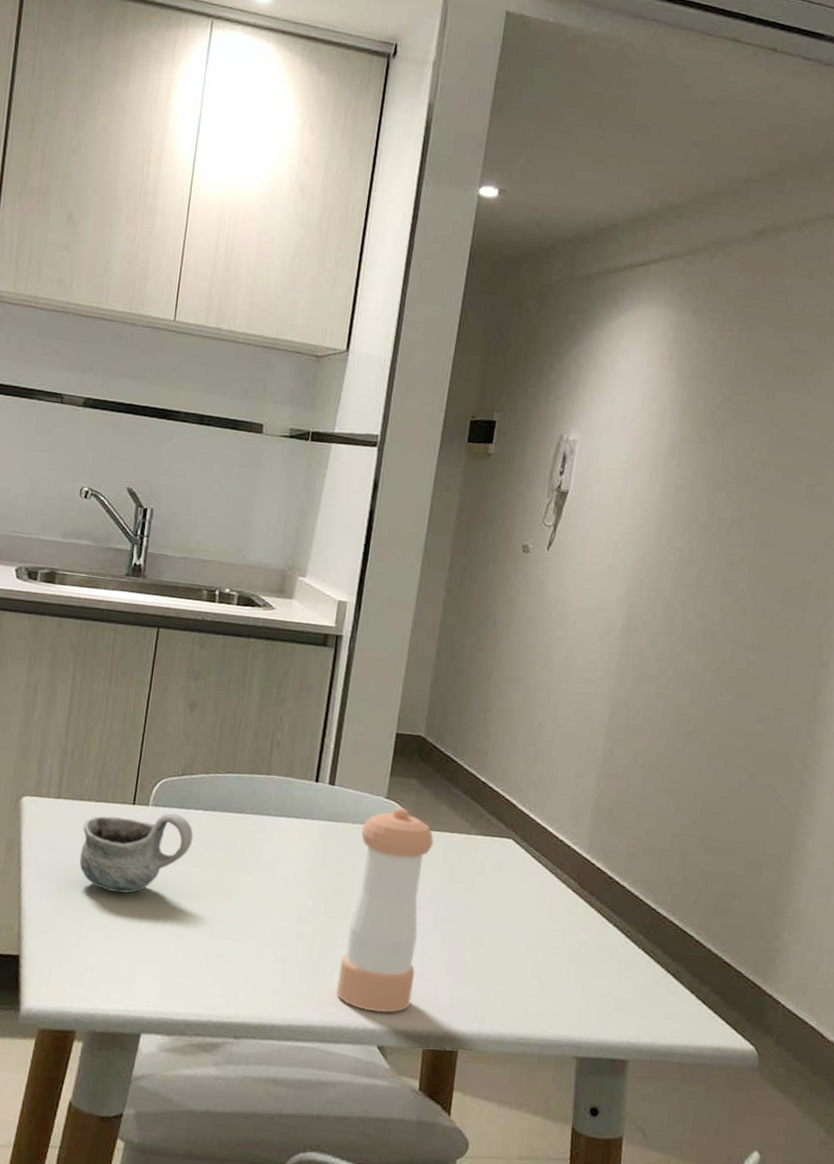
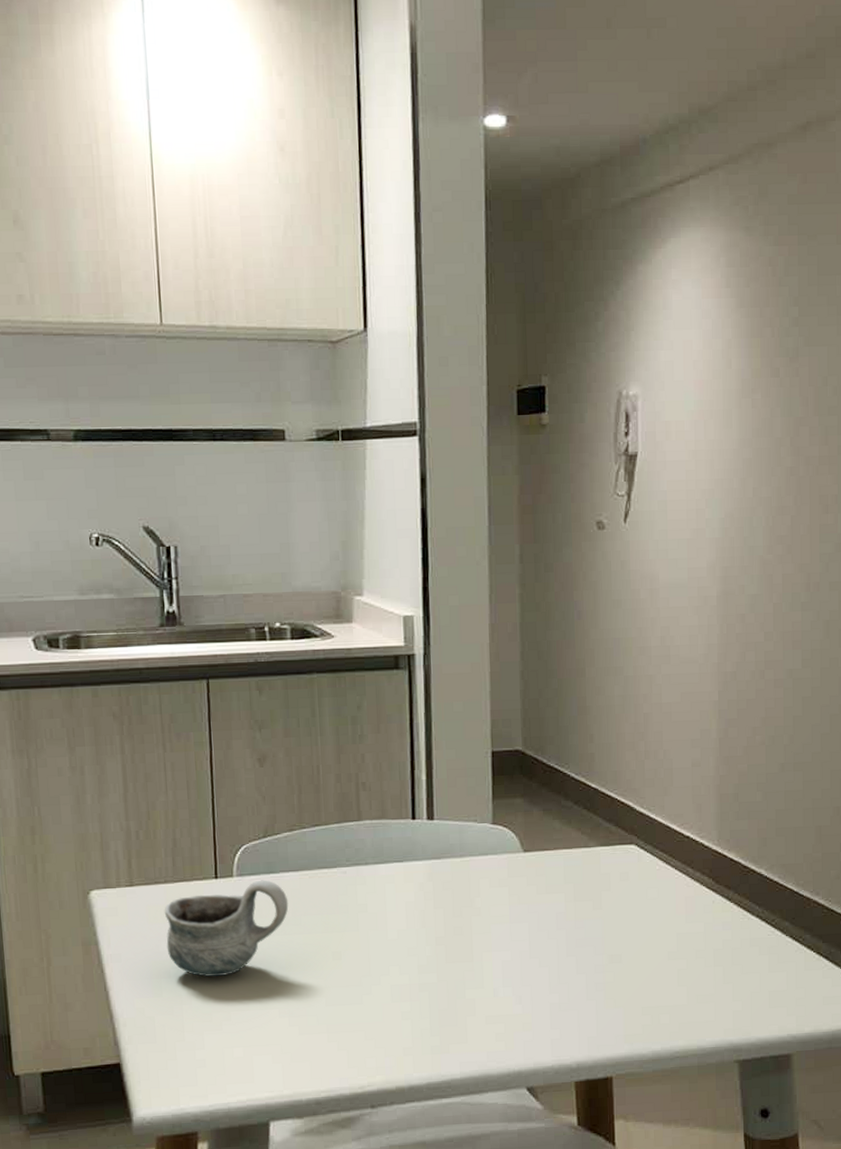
pepper shaker: present [336,807,434,1013] -> none [471,831,555,1054]

